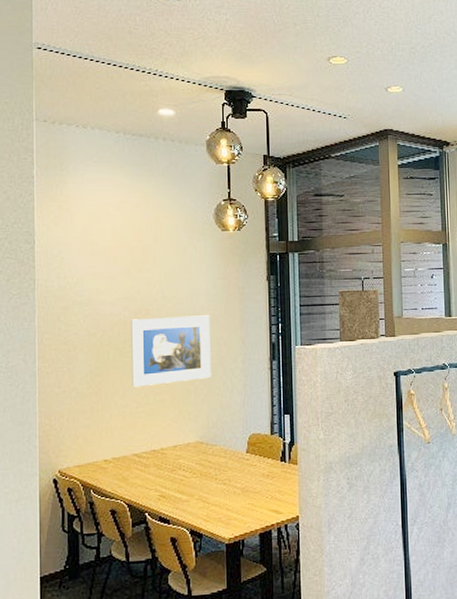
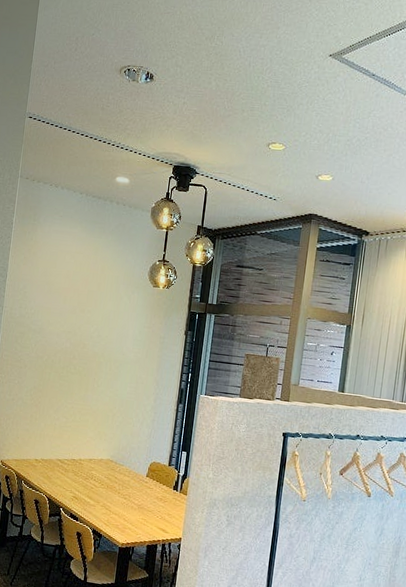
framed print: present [131,315,211,388] -> none [64,350,133,409]

